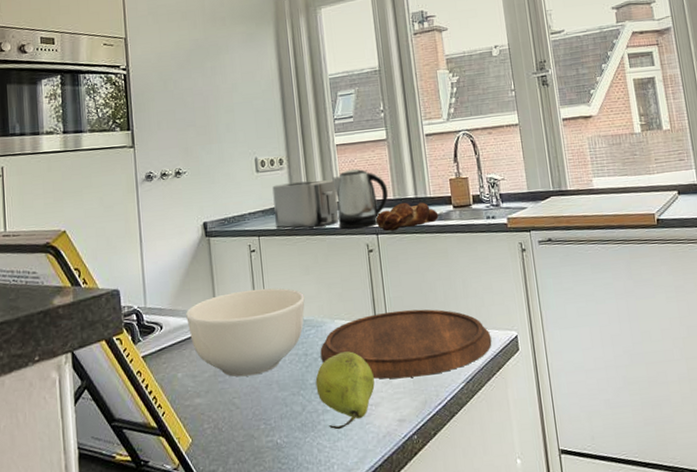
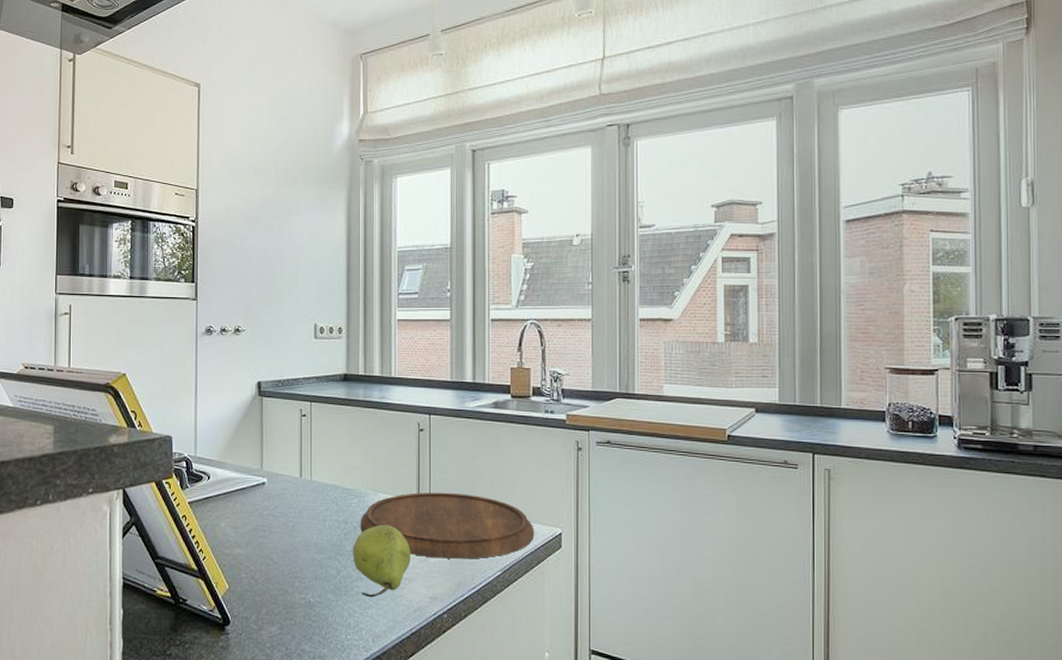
bowl: present [186,288,305,377] -> none [233,452,350,535]
toaster: present [272,180,339,229] -> none [328,353,393,401]
kettle: present [332,169,389,230] -> none [390,347,446,408]
bread loaf: present [375,202,439,231] -> none [429,385,495,413]

